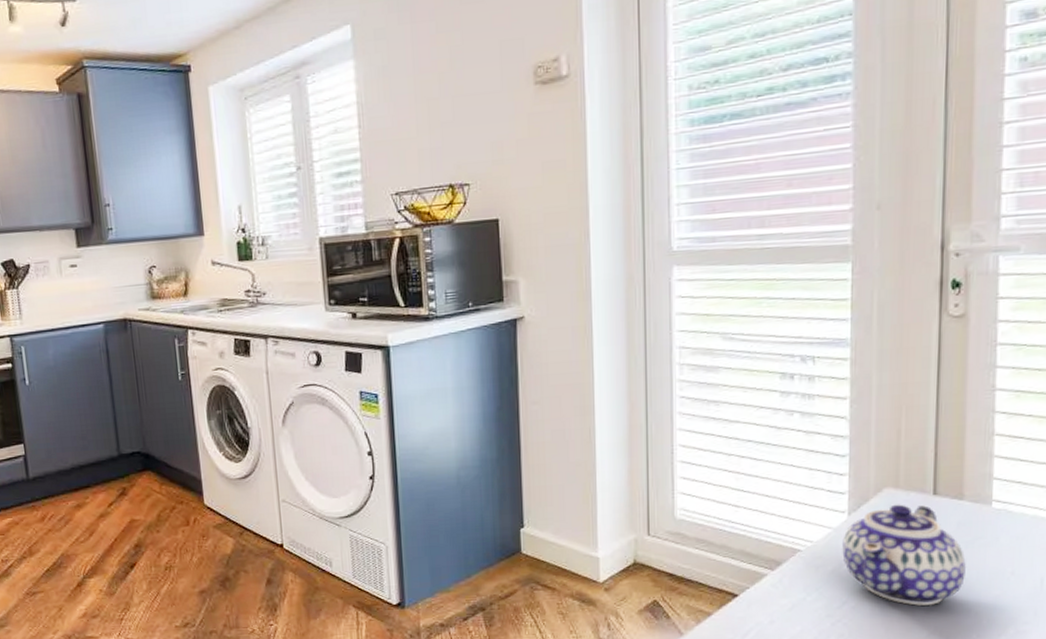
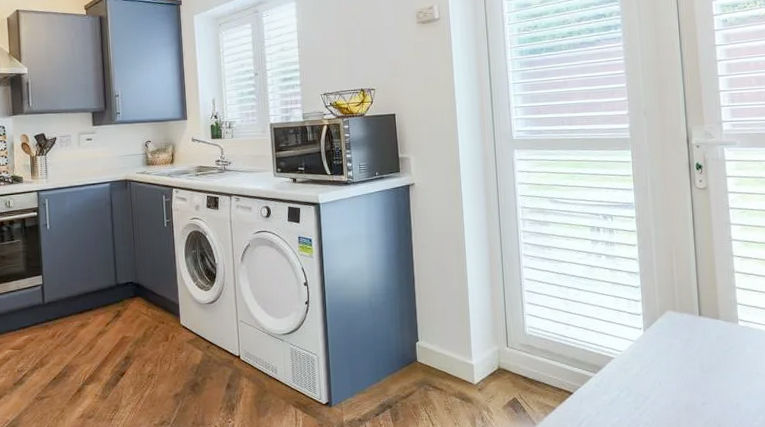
teapot: present [842,504,966,606] -> none [641,323,726,400]

